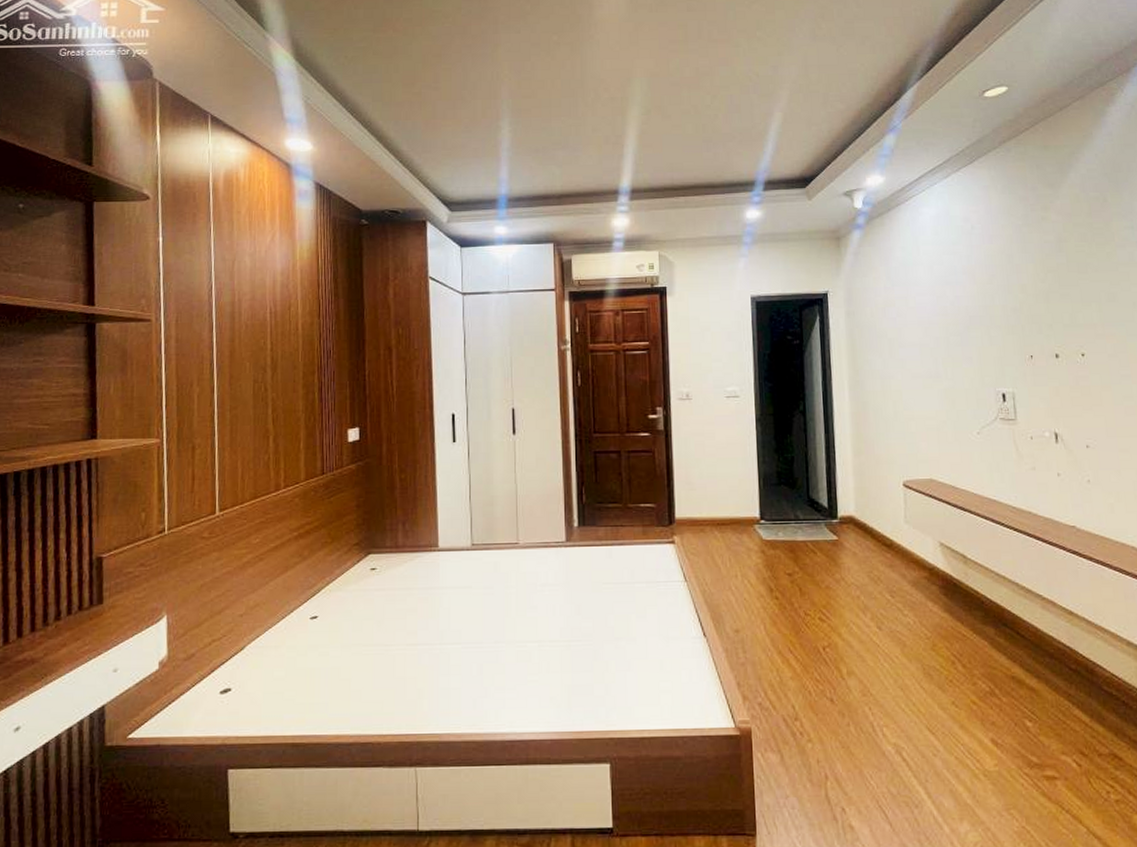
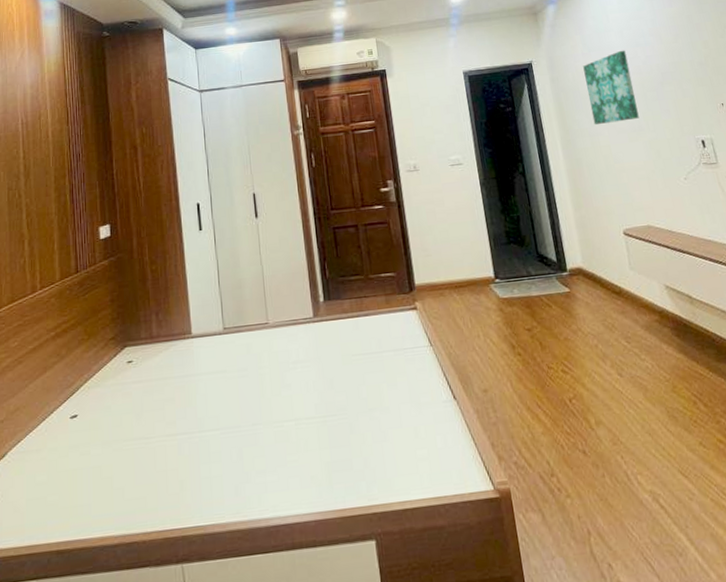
wall art: none [884,287,938,366] -> present [583,50,639,125]

